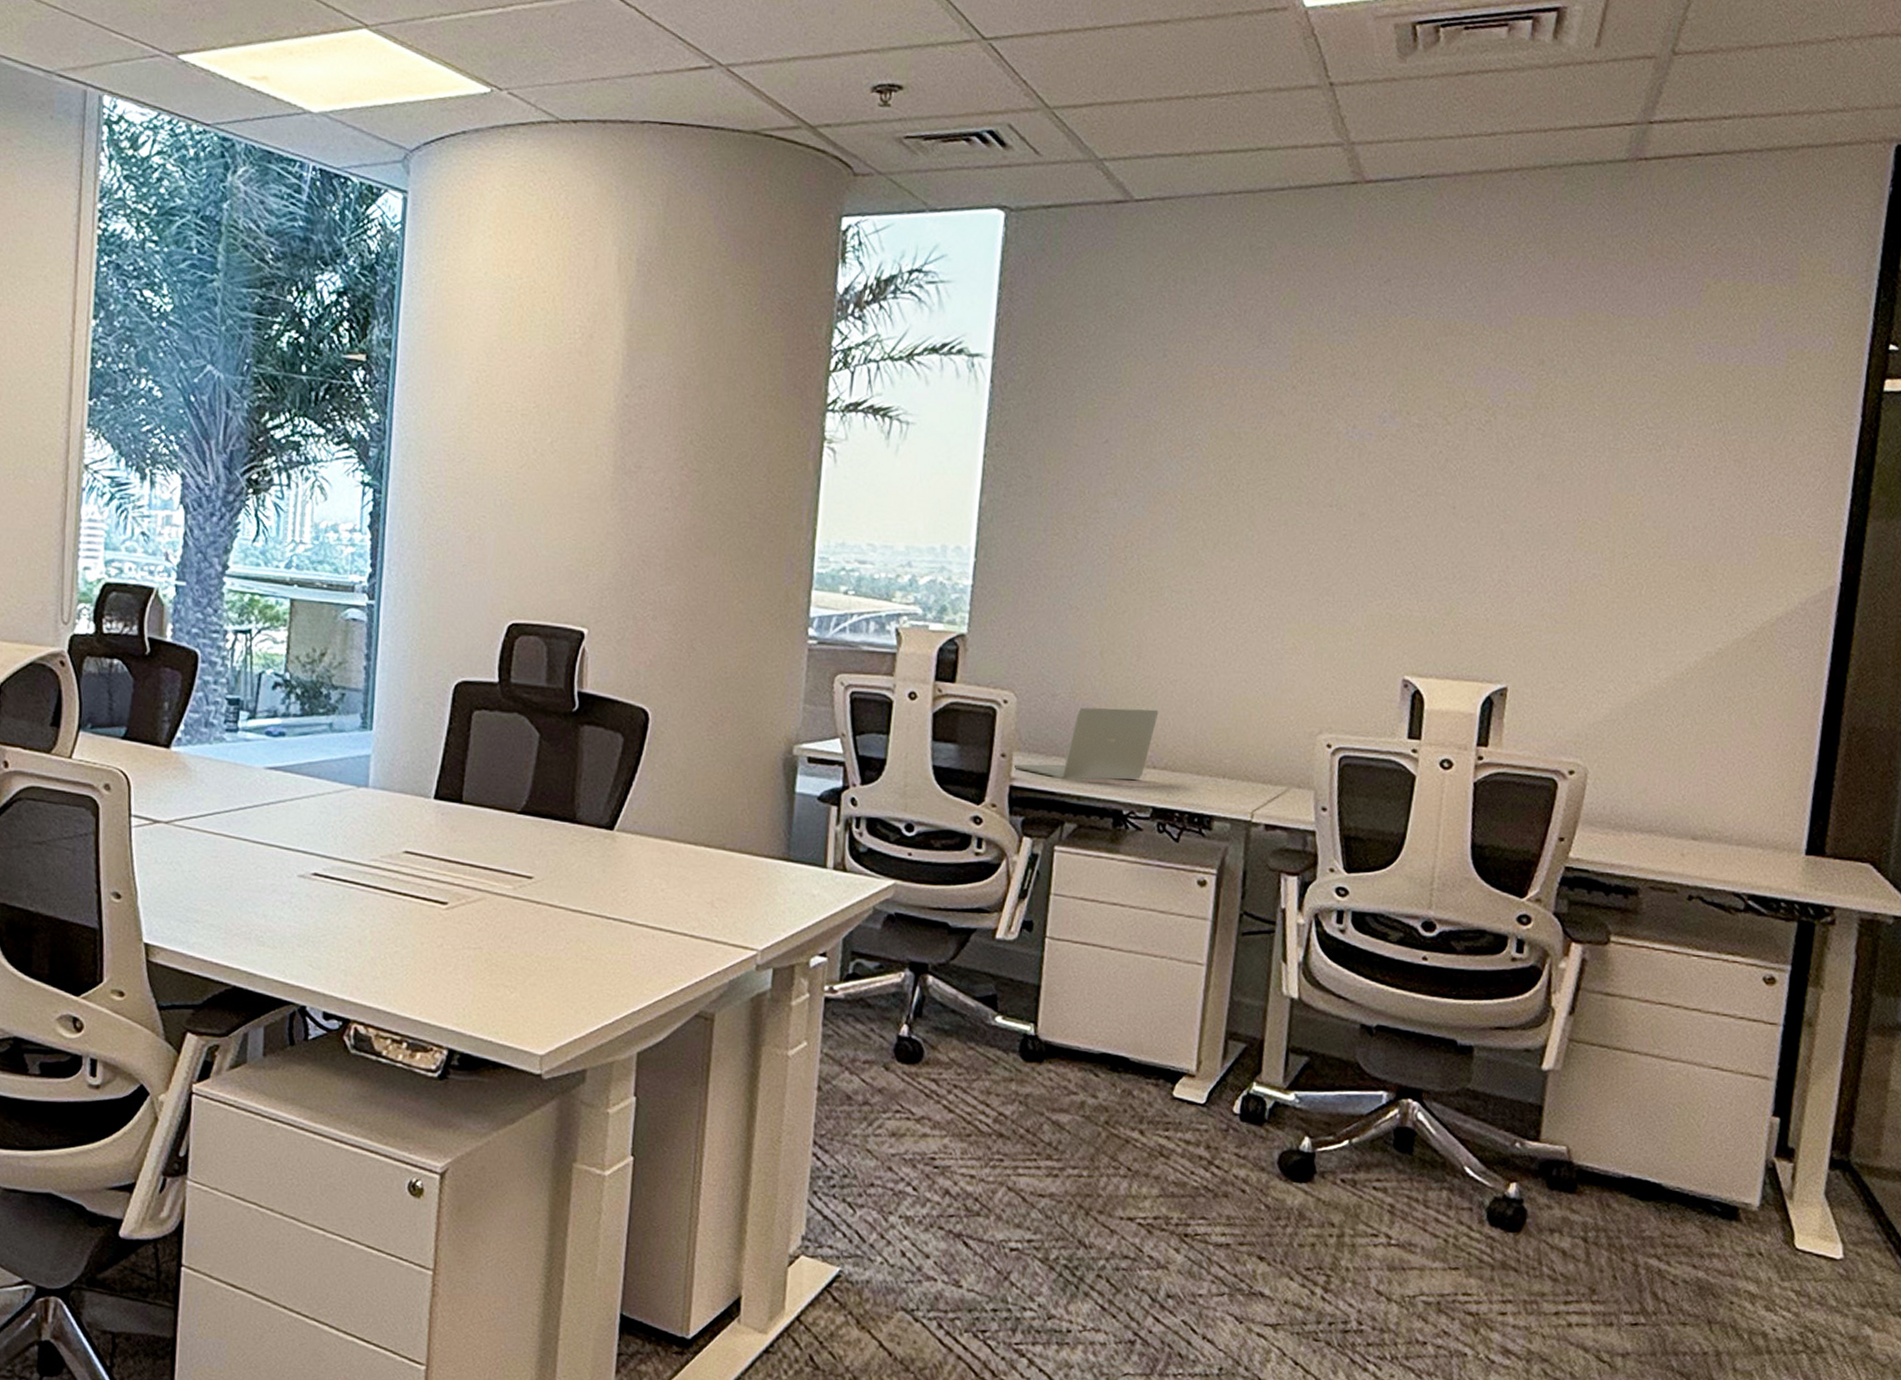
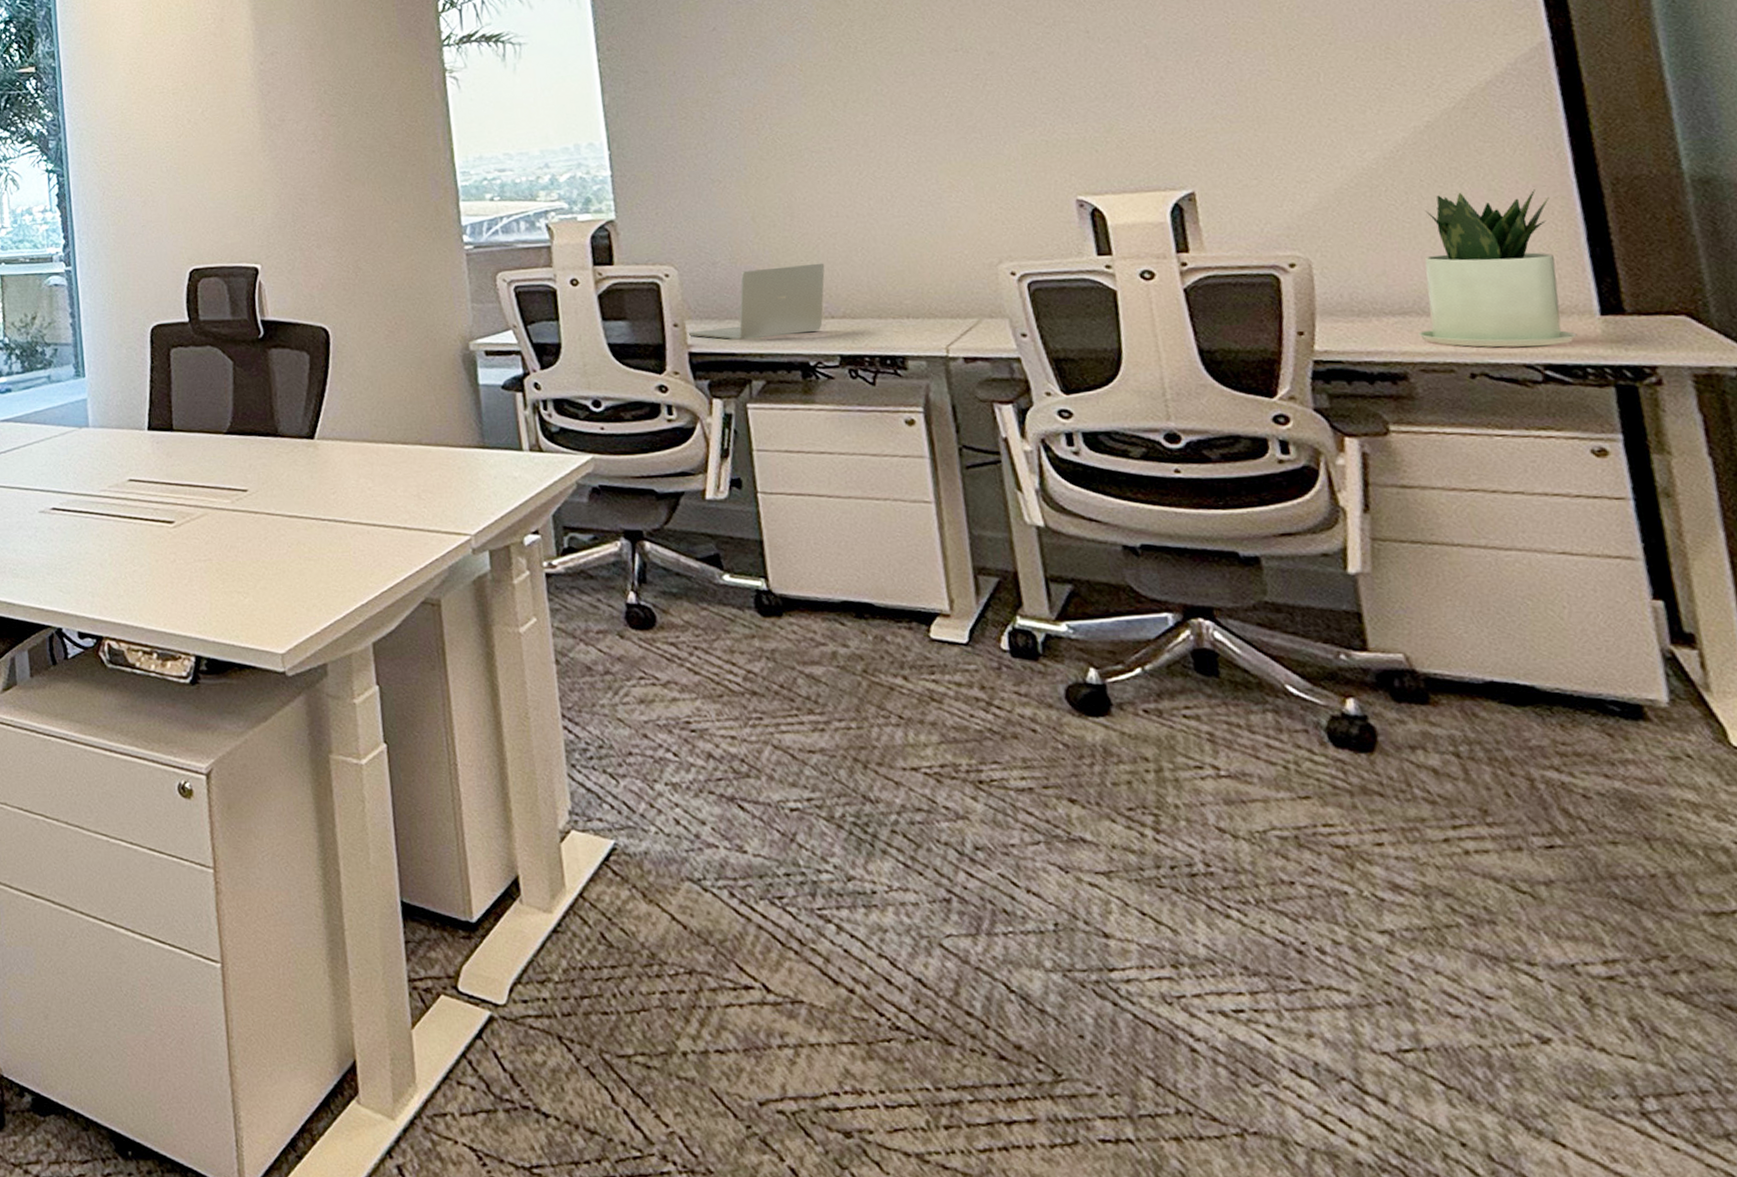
planter: none [1656,722,1796,878] -> present [1417,189,1577,348]

